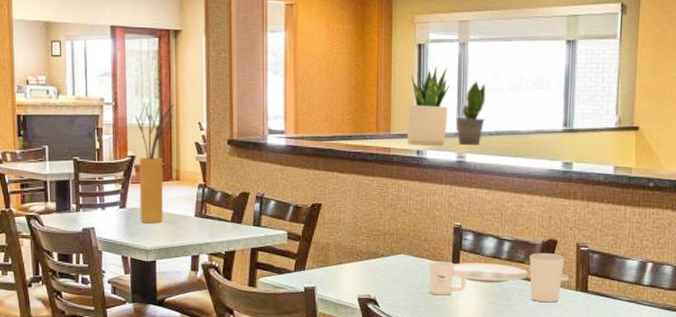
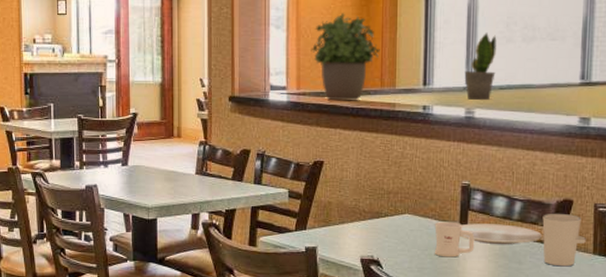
vase: present [135,98,175,224] -> none [138,55,176,181]
potted plant: none [308,60,376,144] -> present [311,13,380,100]
planter: present [407,66,450,147] -> none [413,18,459,102]

